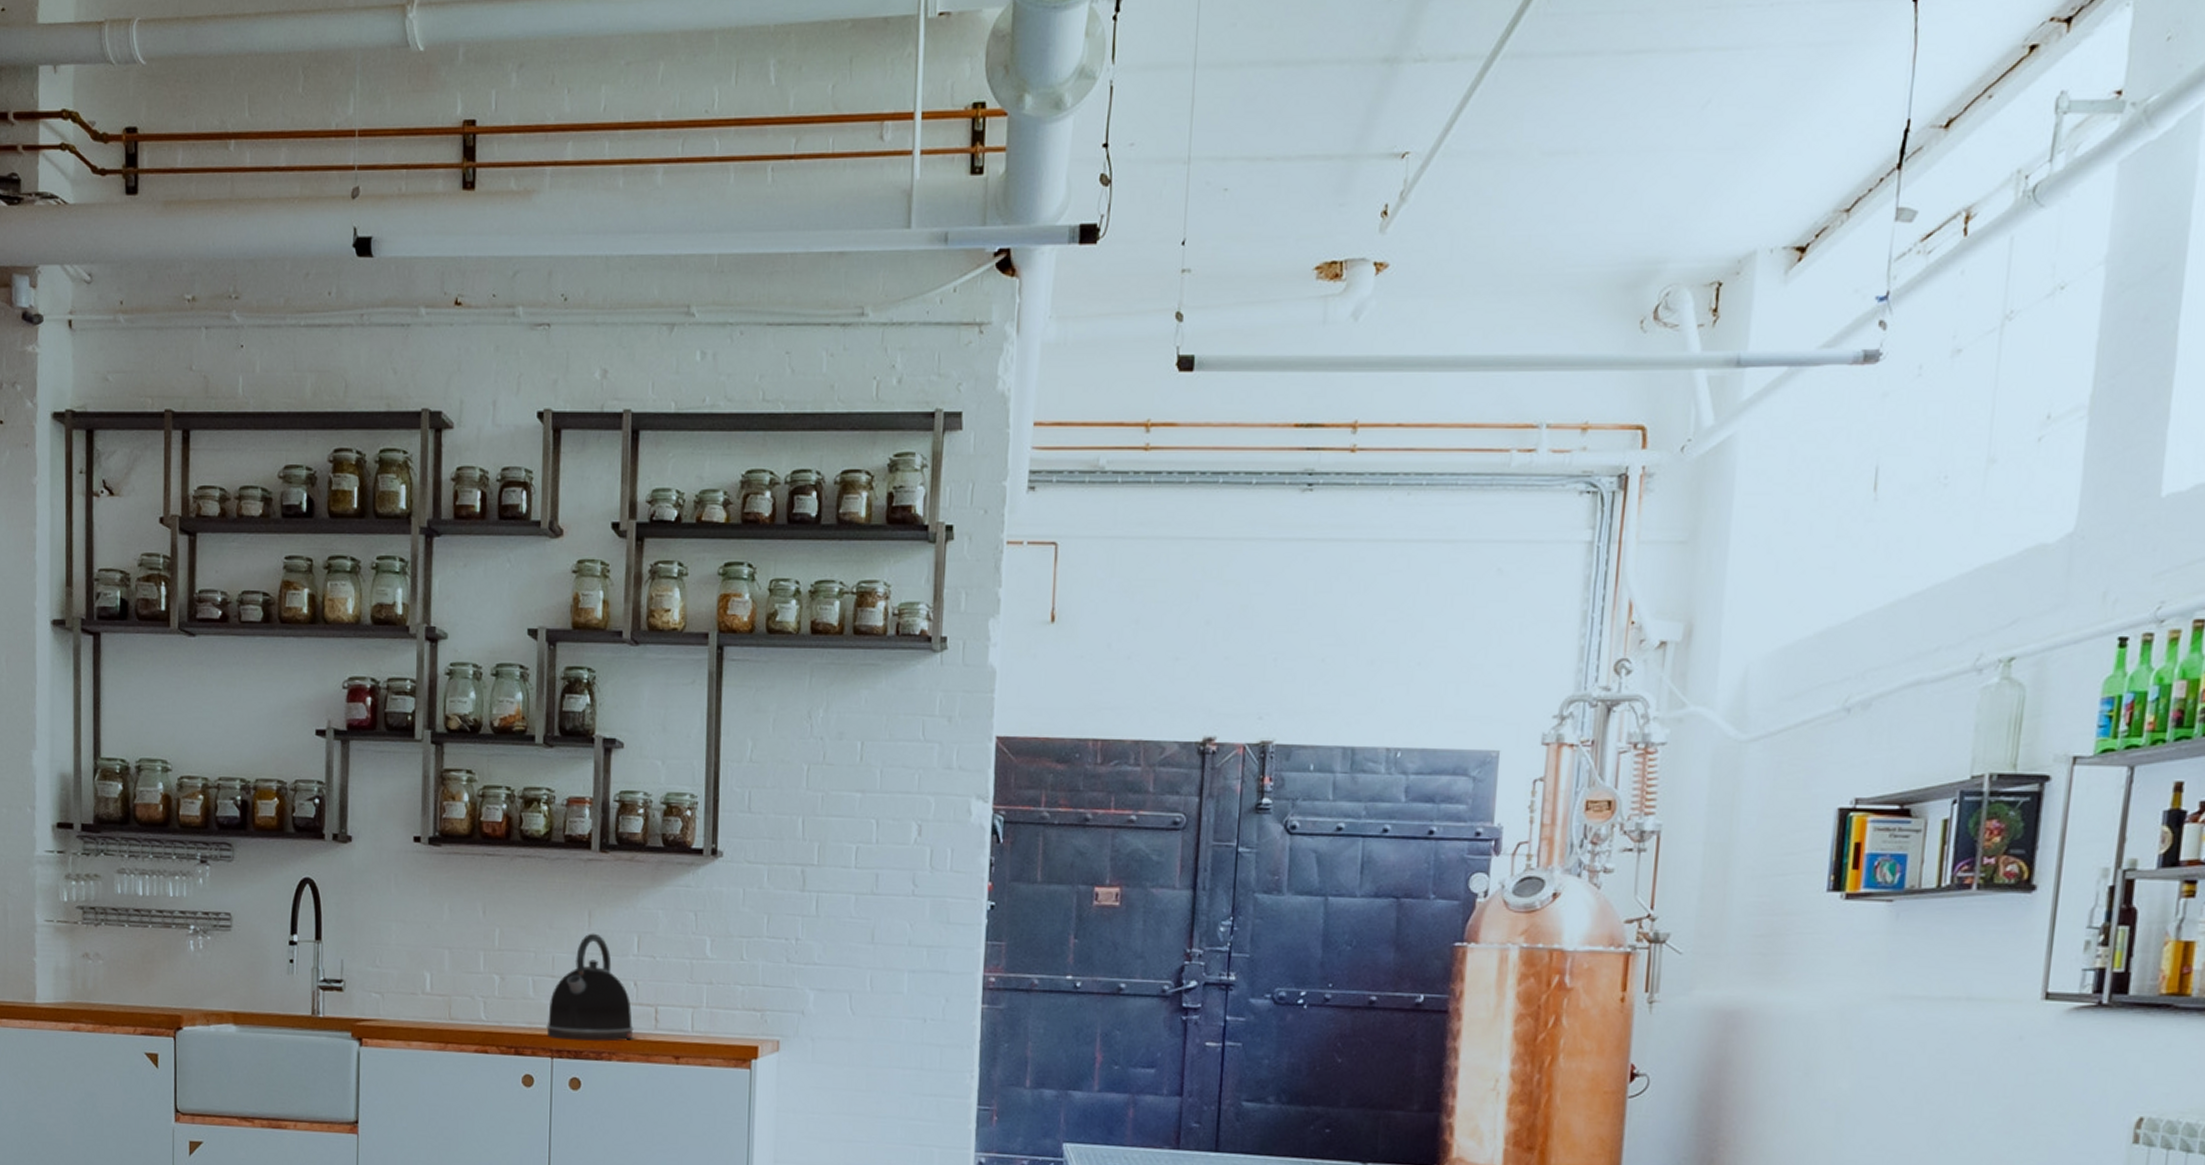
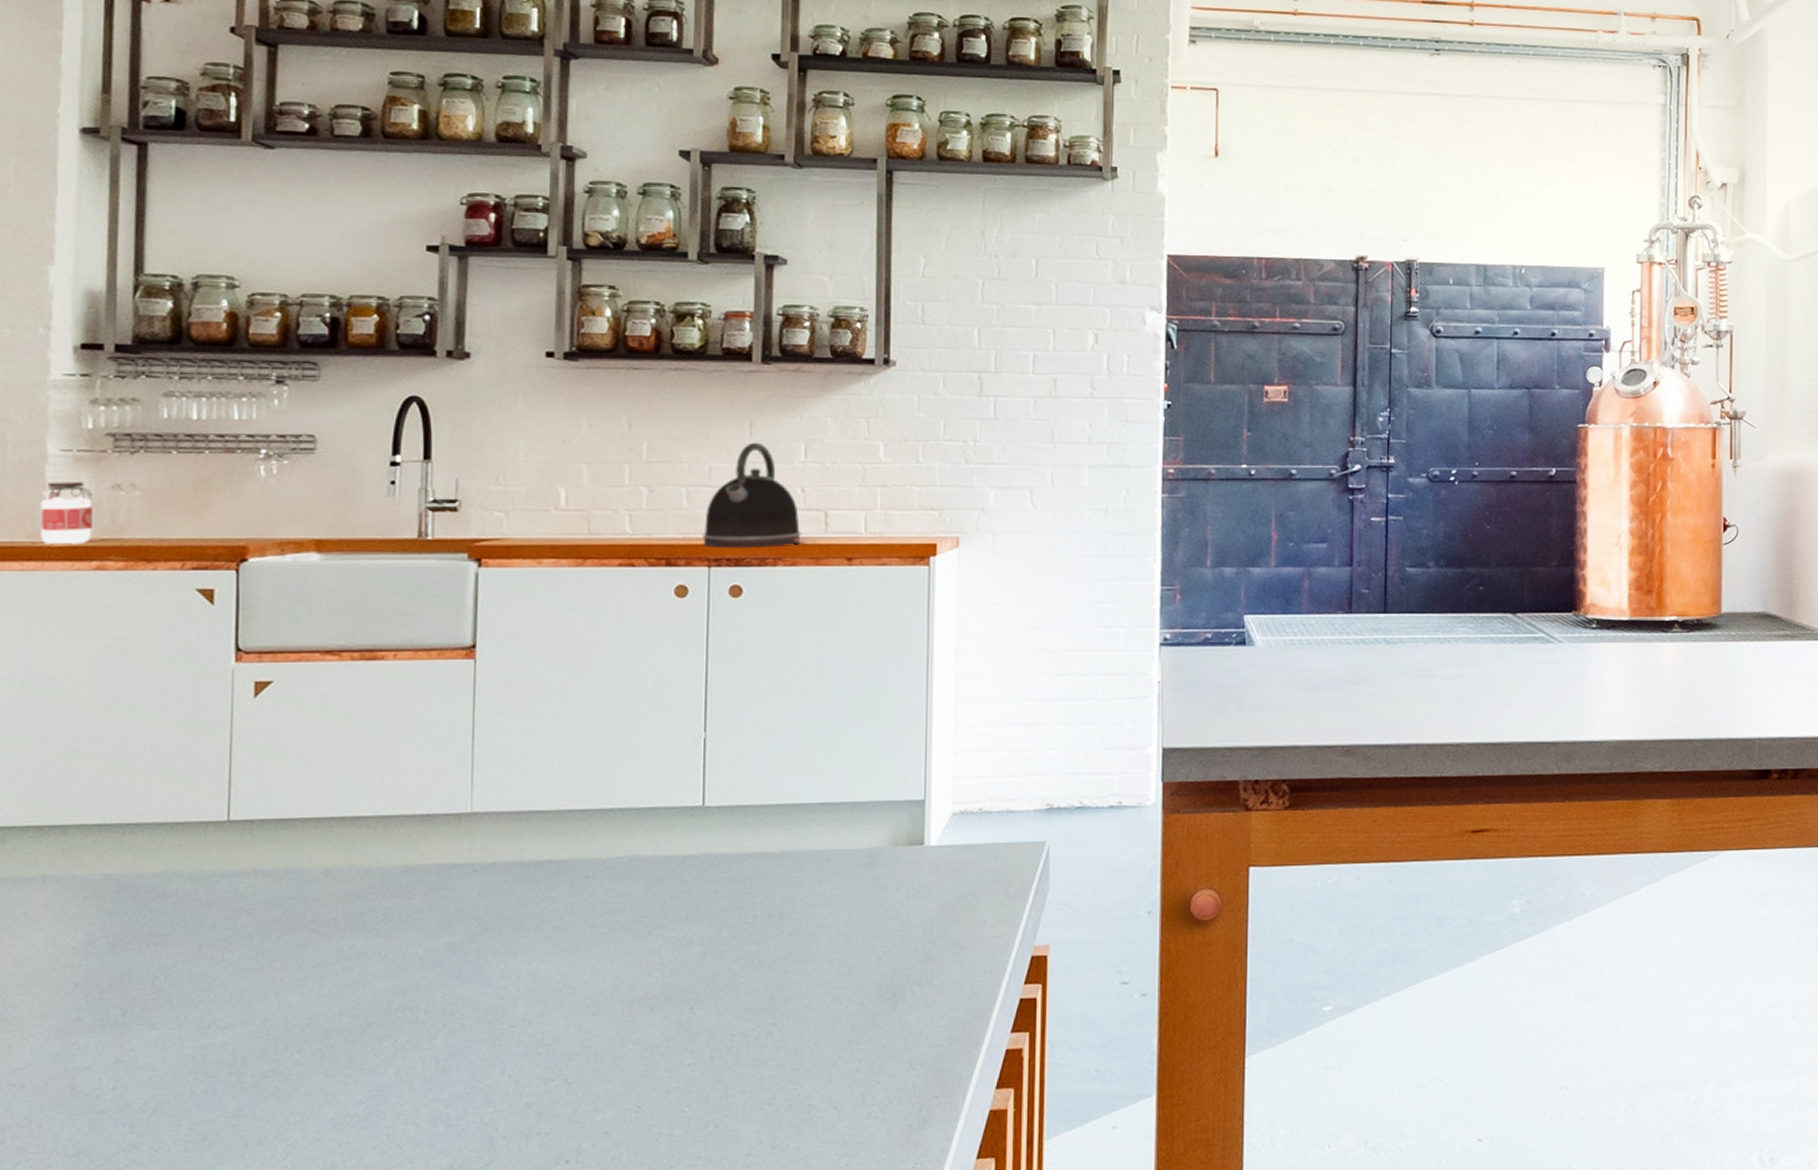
jar: none [32,949,70,1007] -> present [40,482,94,545]

